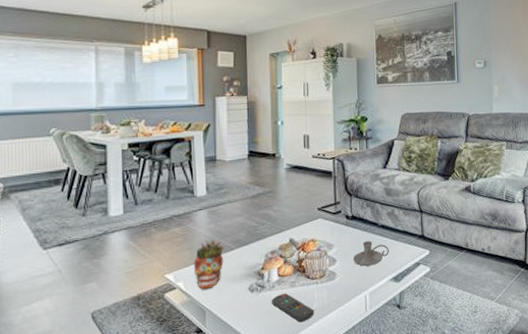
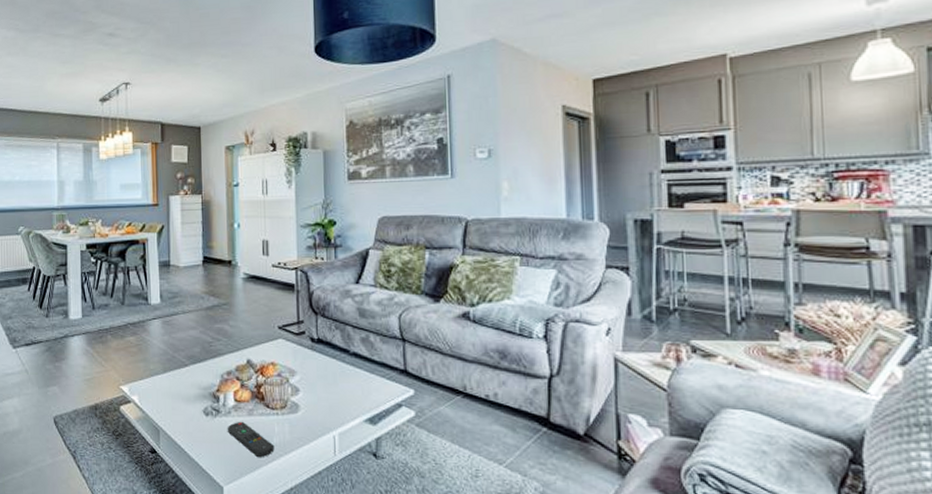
succulent planter: present [193,239,225,290] -> none [147,352,179,407]
candle holder: present [352,241,389,267] -> none [318,371,363,401]

